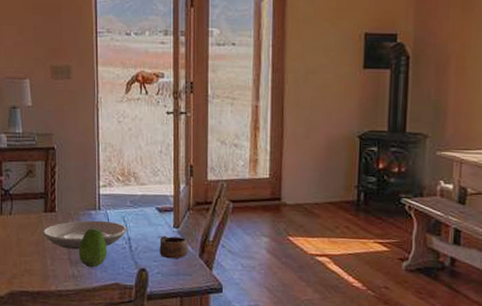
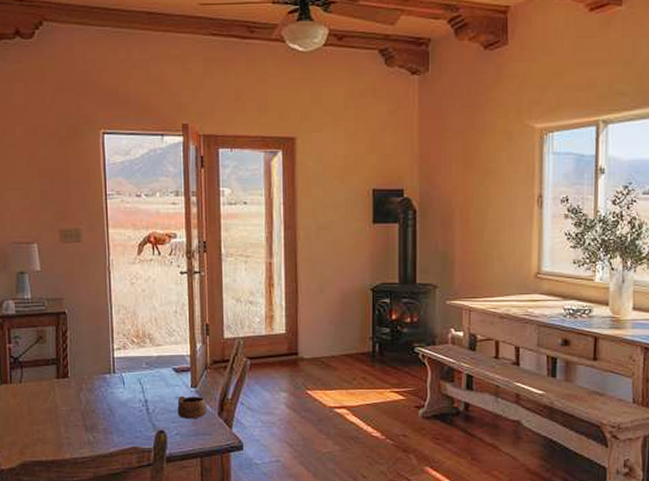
plate: present [42,220,127,250] -> none [55,384,144,415]
fruit: present [78,227,107,268] -> none [93,391,123,433]

